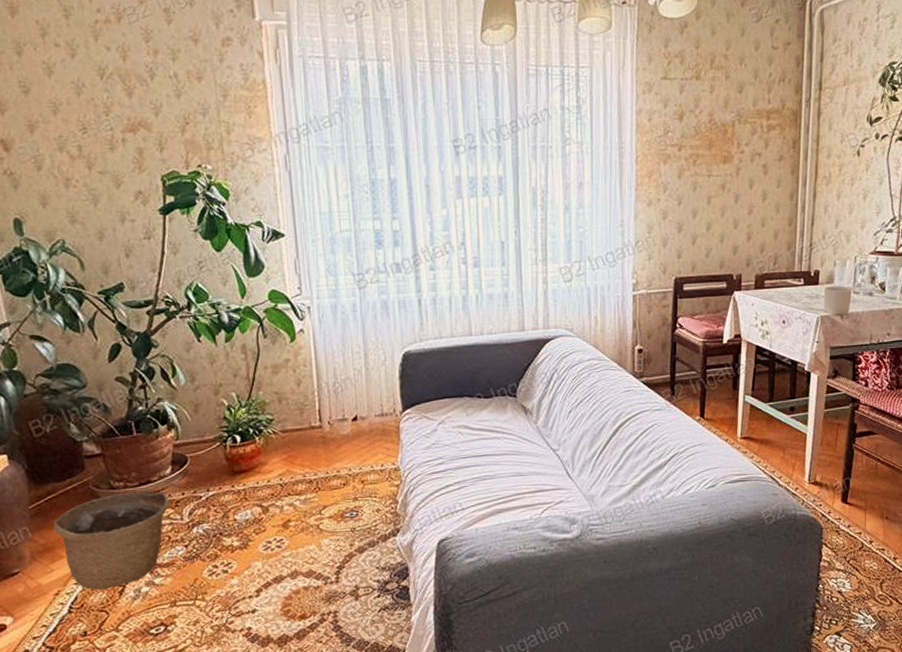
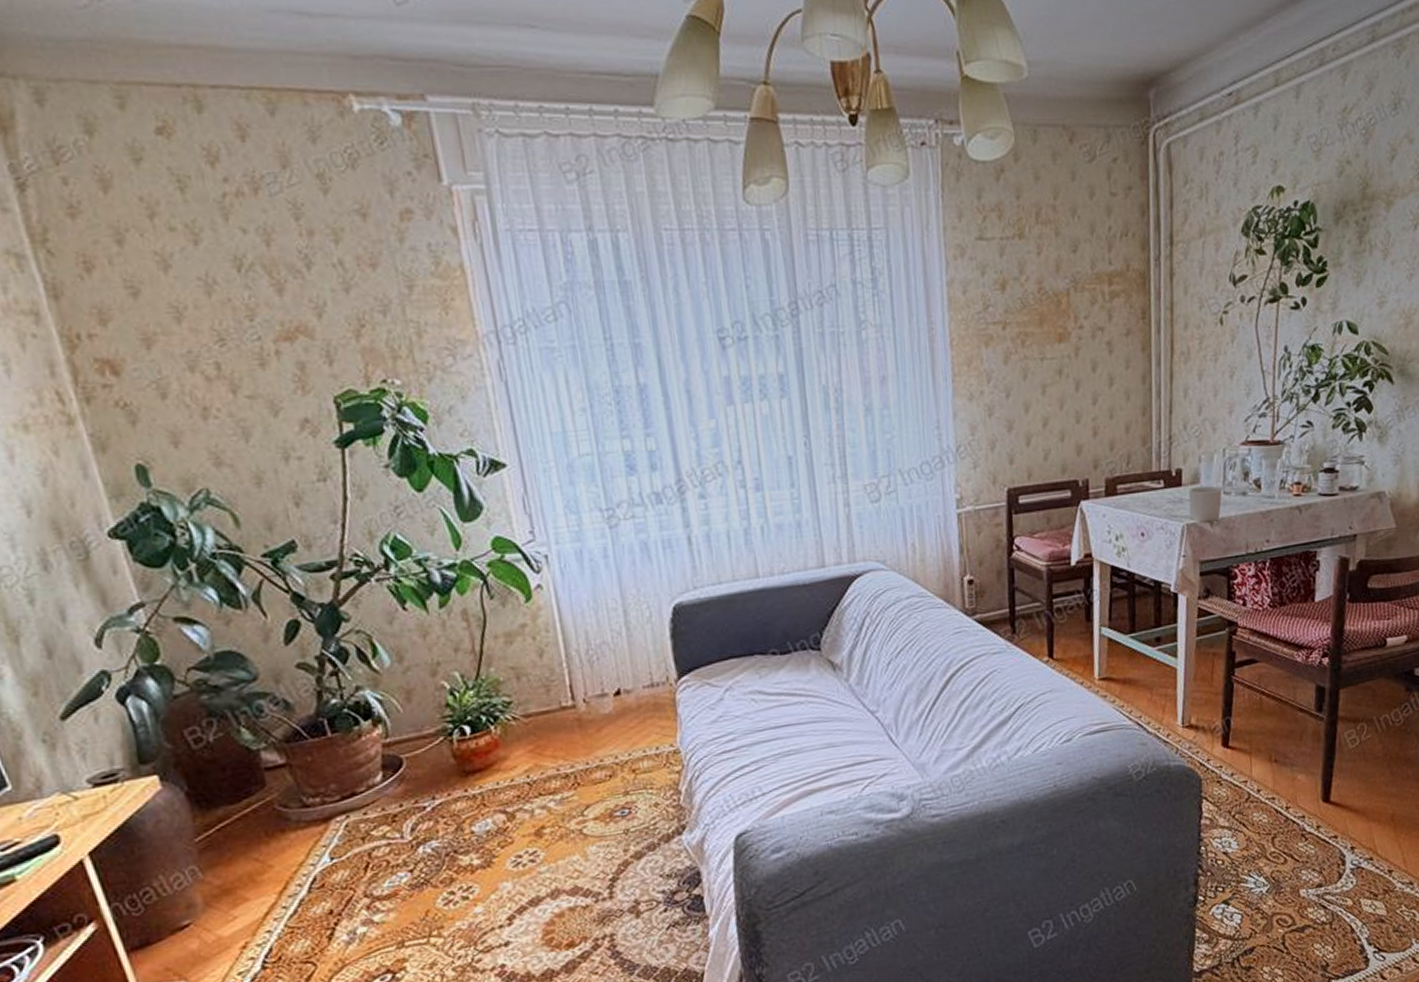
basket: present [53,492,169,590] -> none [230,805,384,937]

